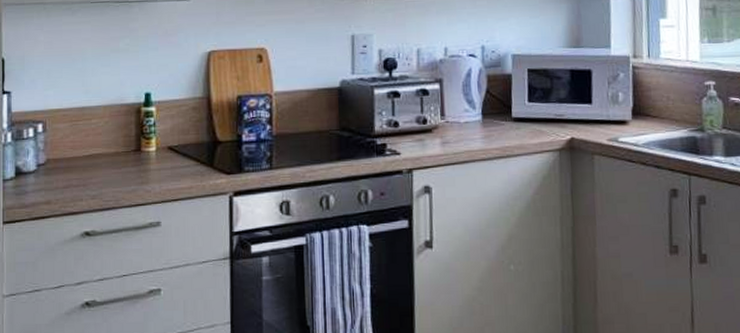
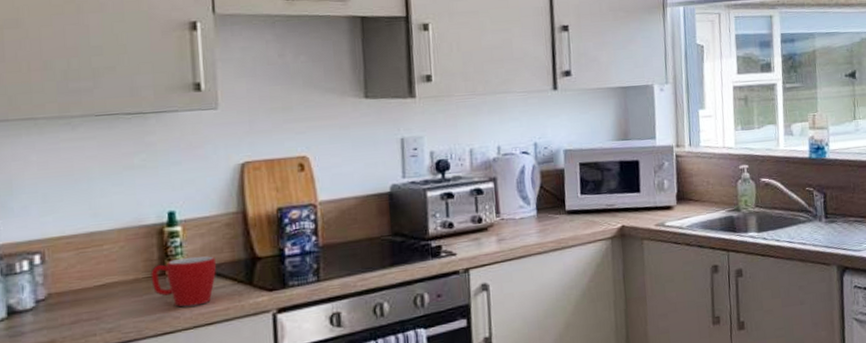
mug: none [129,136,183,182] -> present [151,256,216,307]

